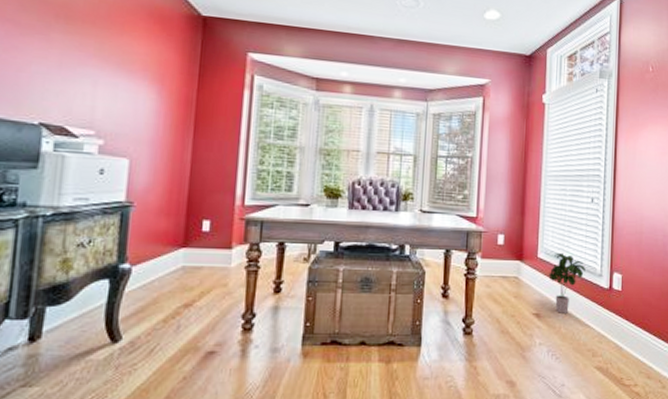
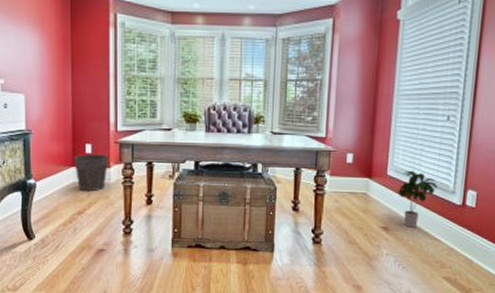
waste bin: none [185,232,230,279] -> present [74,154,108,192]

